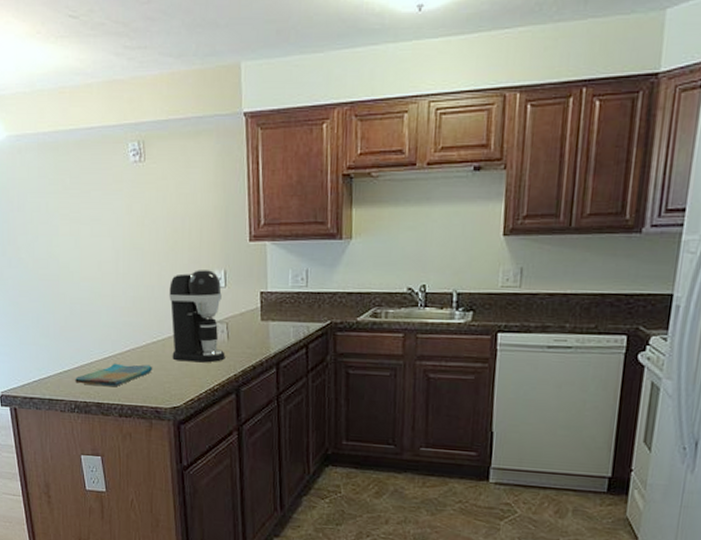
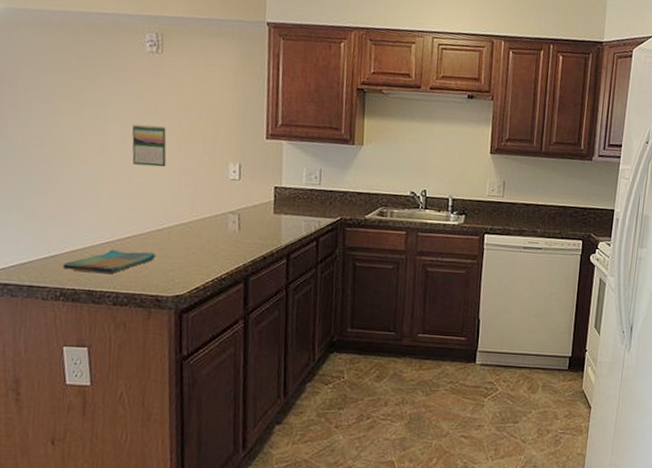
calendar: none [123,237,156,280] -> present [132,124,167,168]
coffee maker: present [169,269,225,363] -> none [178,161,236,252]

